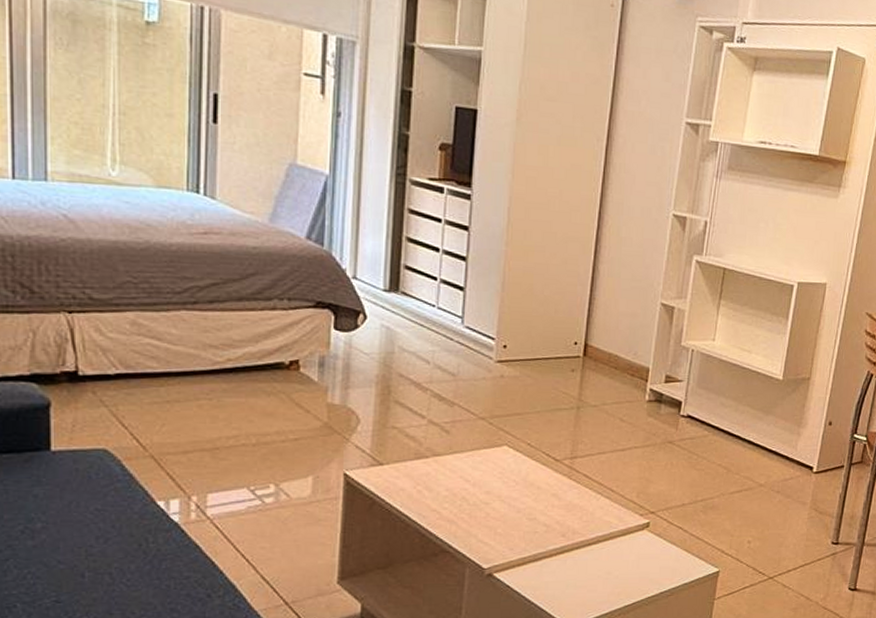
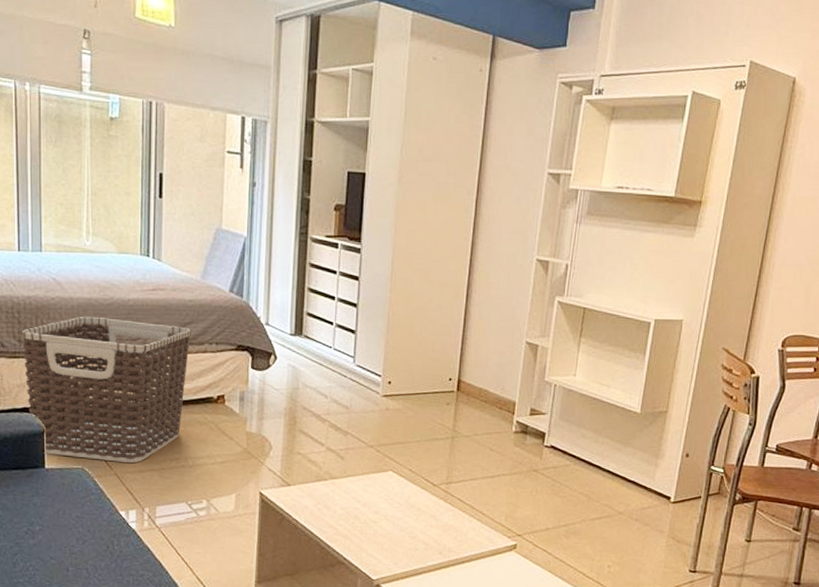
clothes hamper: none [16,262,255,442] -> present [21,316,191,463]

